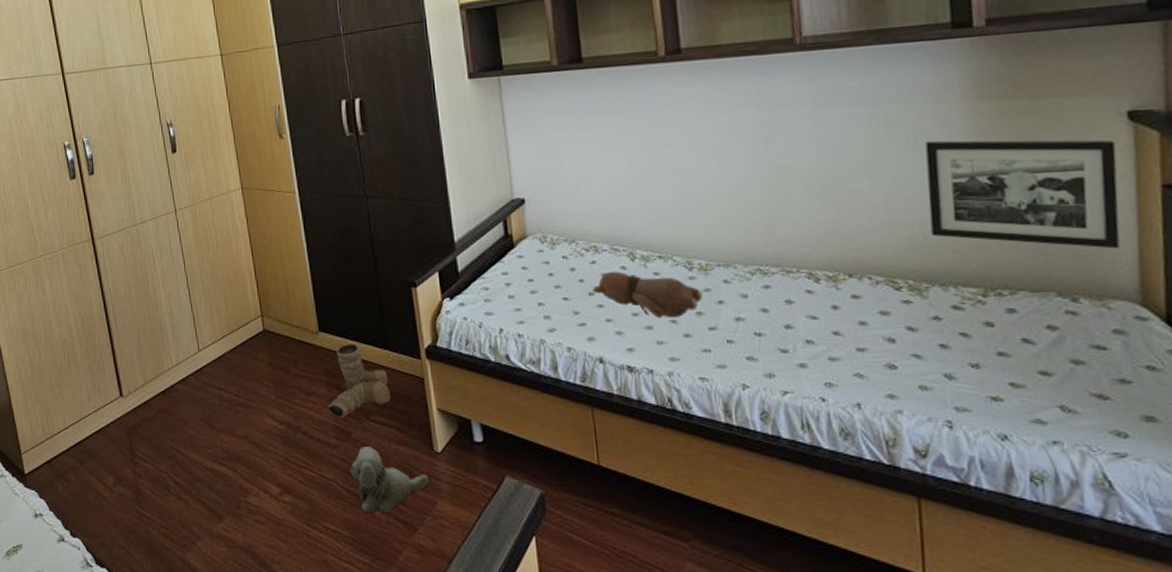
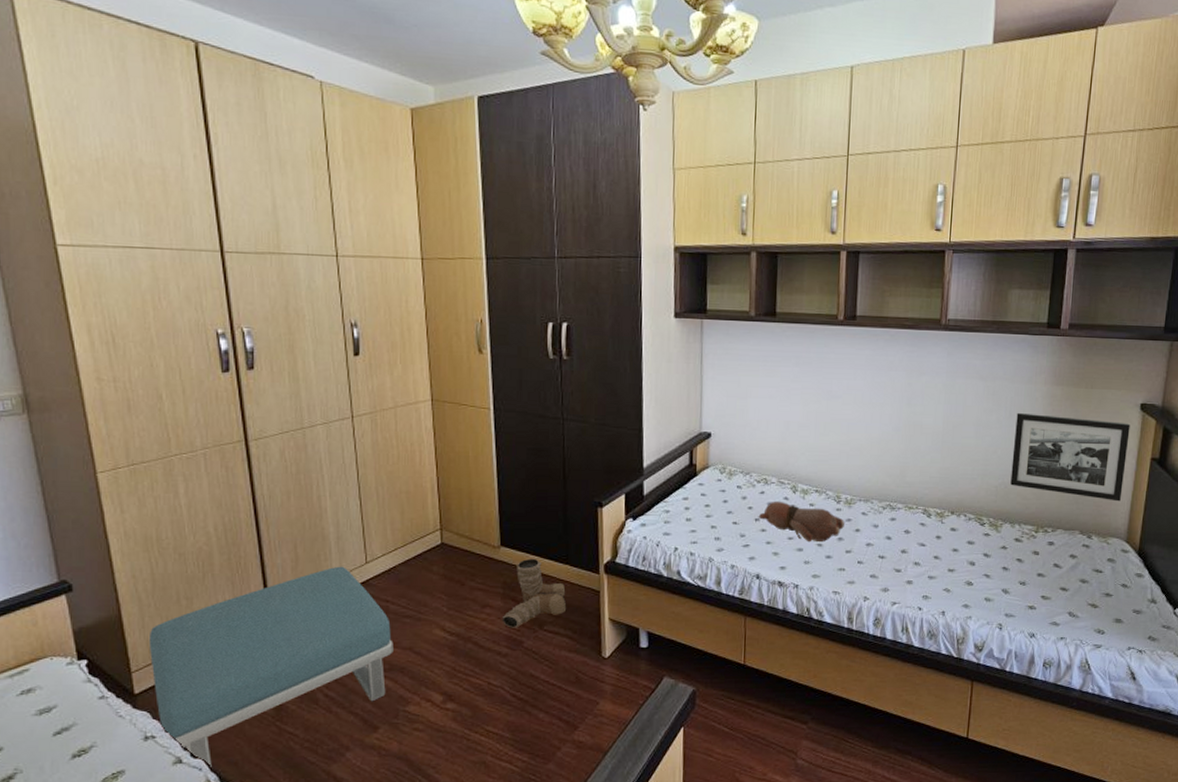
footstool: none [32,354,230,547] -> present [148,566,394,767]
plush toy: present [350,447,428,514] -> none [518,654,593,716]

